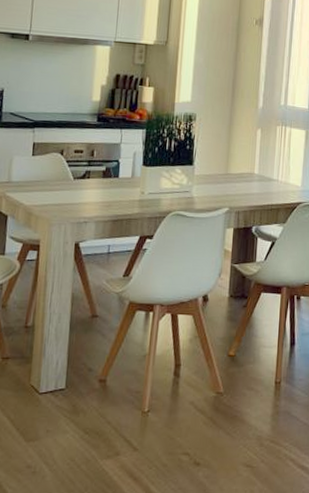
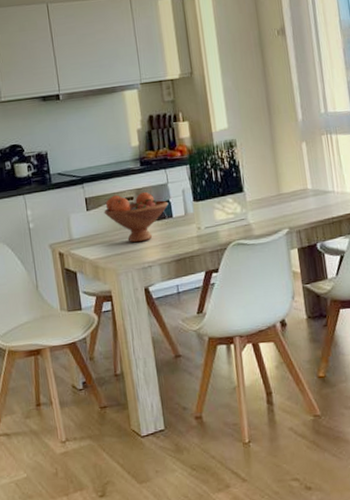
fruit bowl: none [49,145,117,197] -> present [104,191,169,243]

